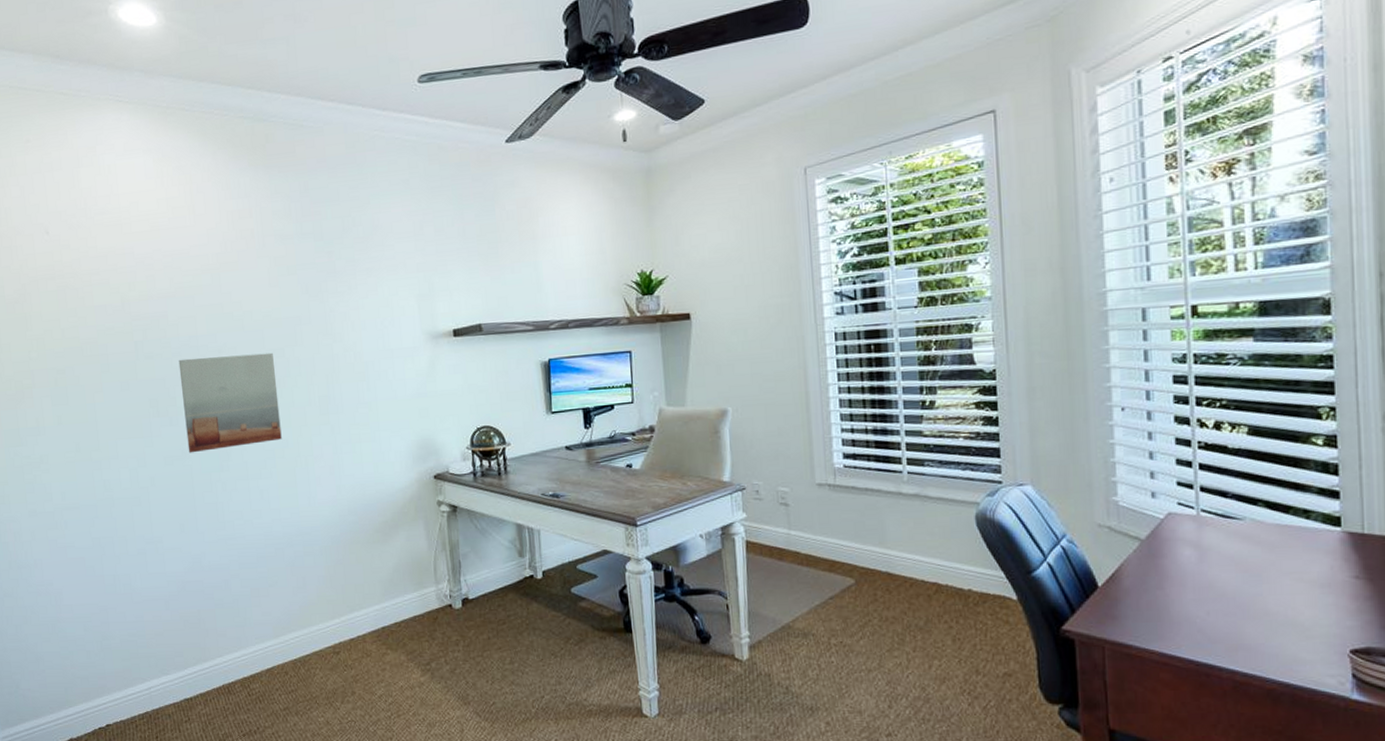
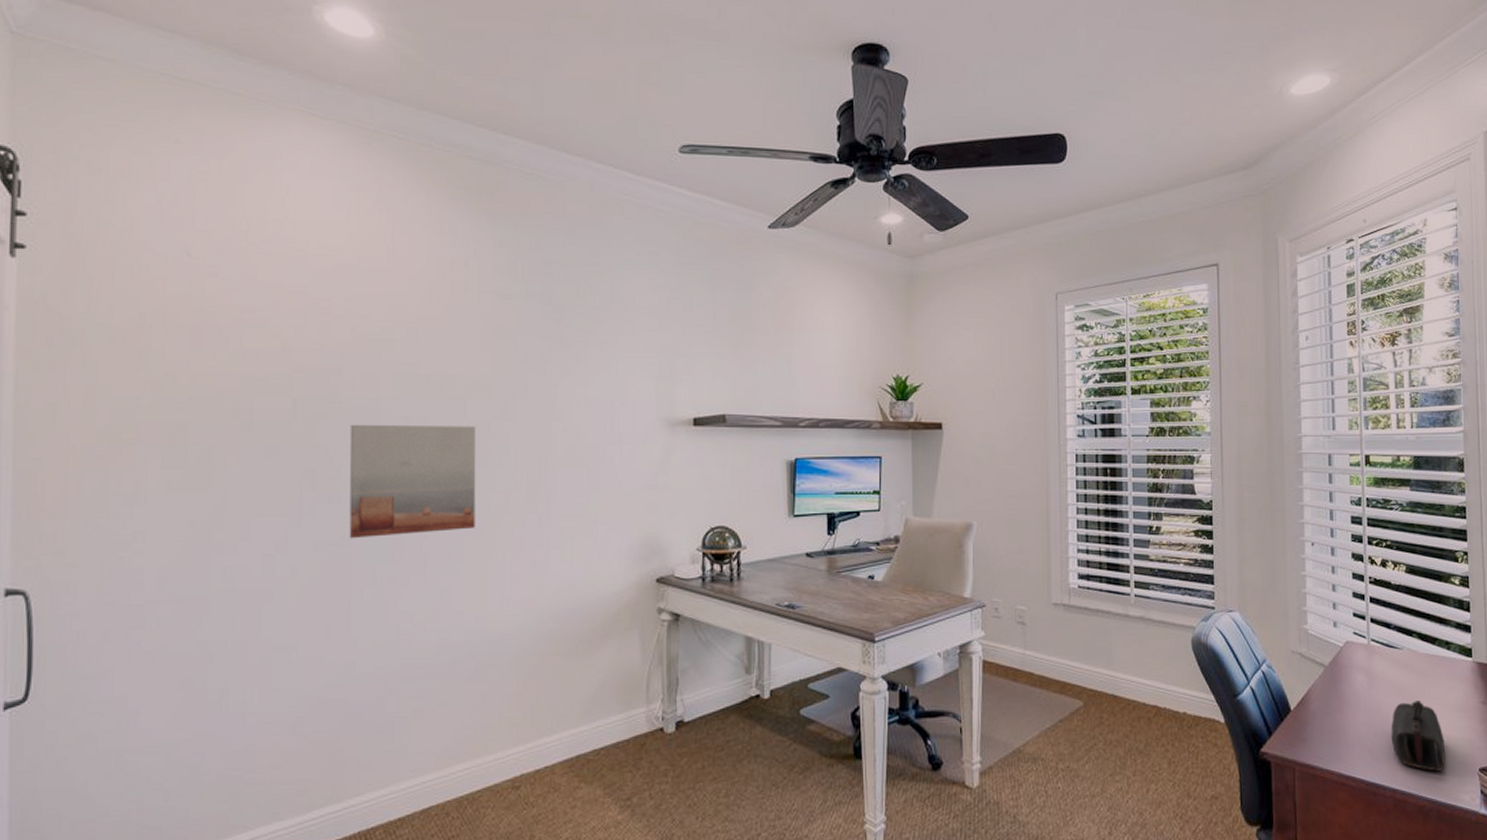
pencil case: none [1228,576,1302,653] -> present [1390,701,1445,772]

